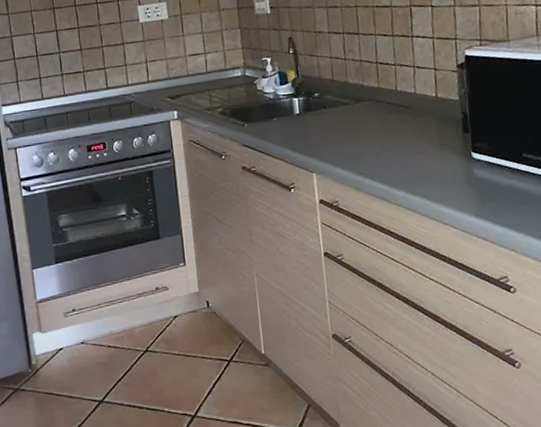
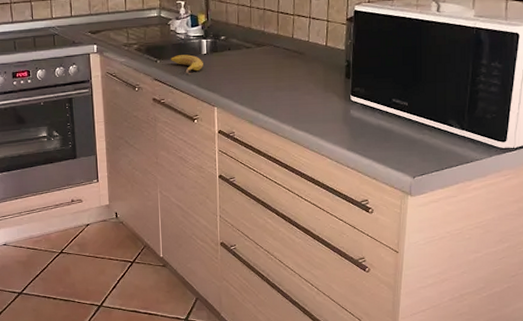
fruit: none [260,115,297,139] -> present [171,54,203,75]

